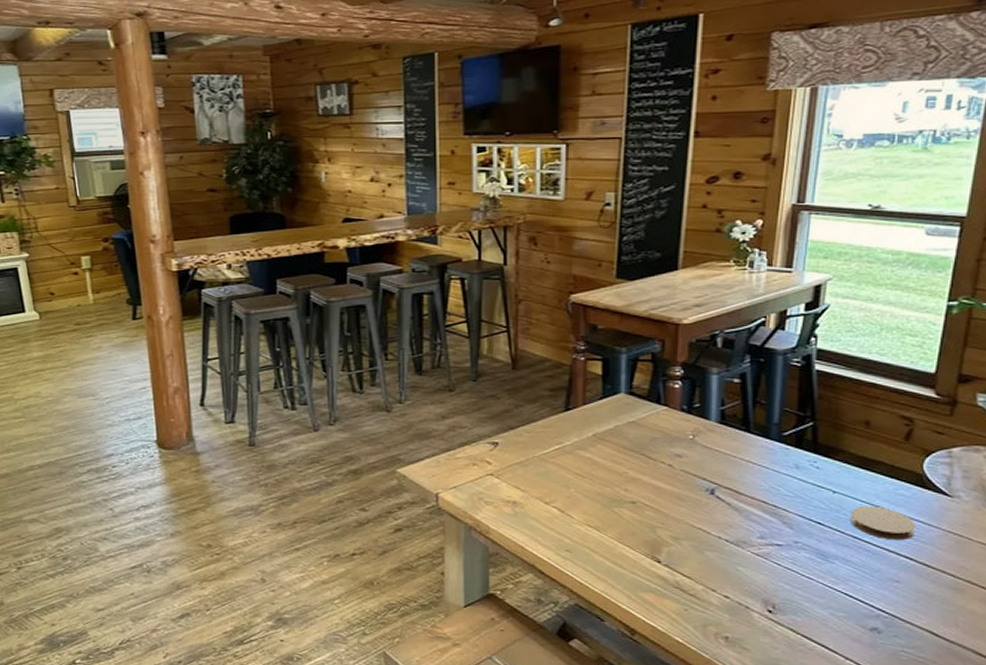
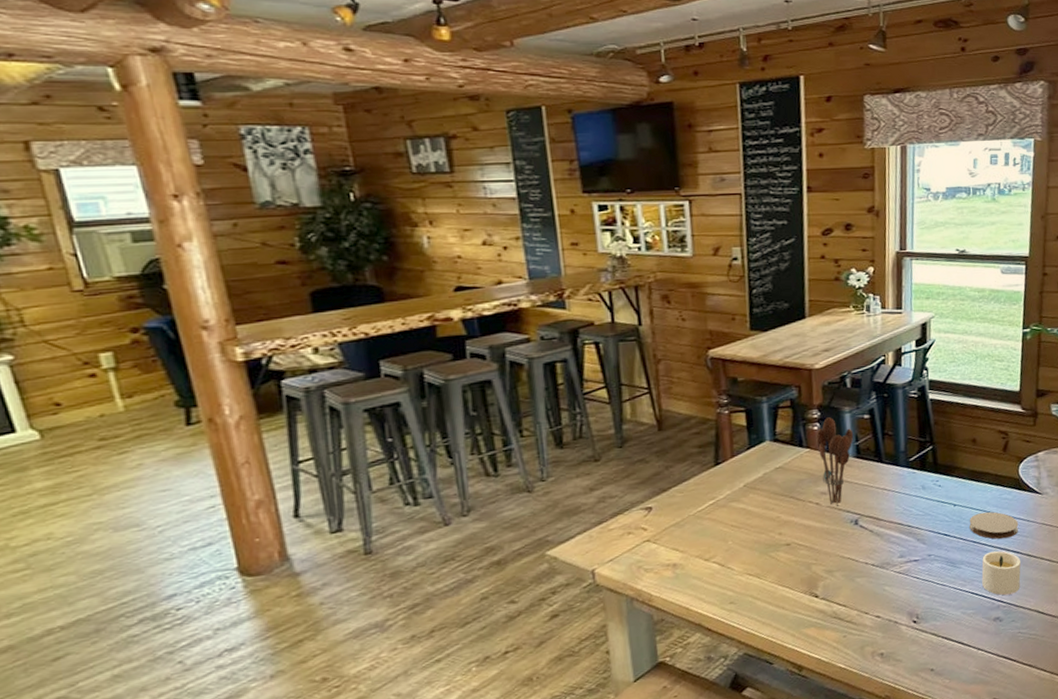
utensil holder: none [676,377,720,472] -> present [816,417,854,506]
candle: none [860,551,915,606] -> present [981,551,1021,596]

